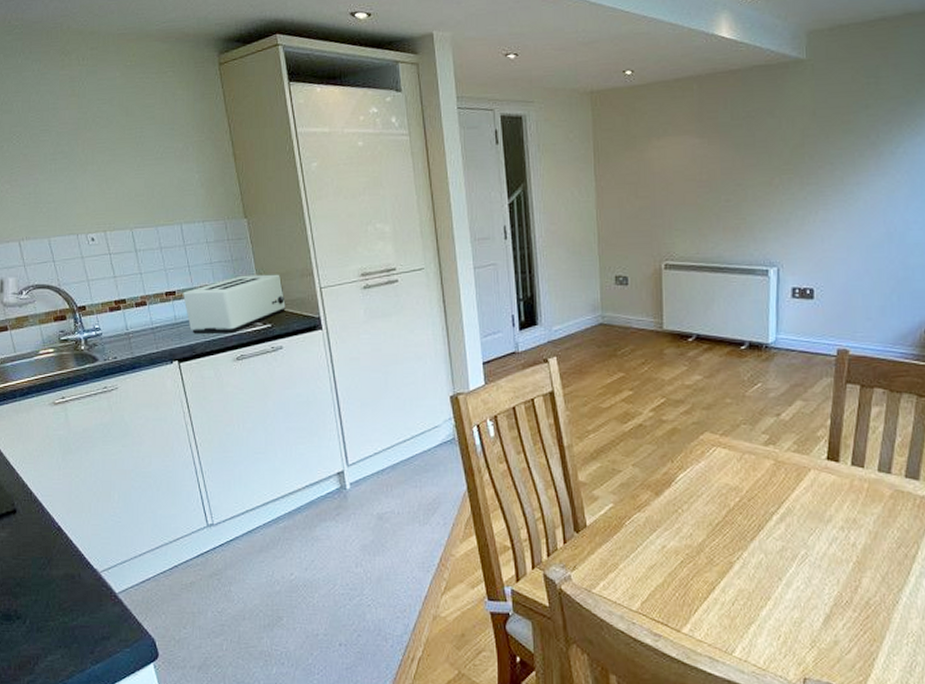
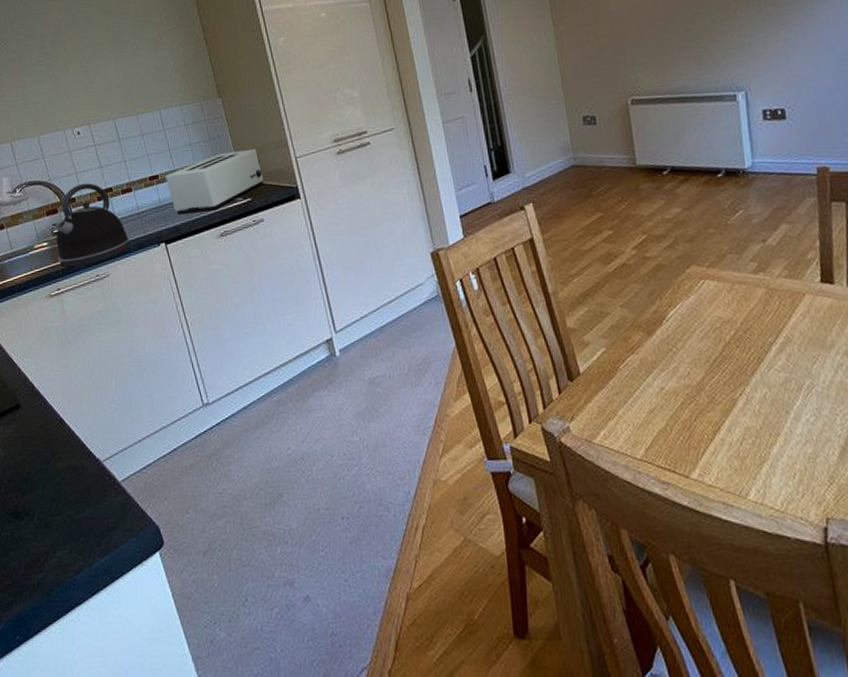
kettle: none [62,291,142,376] -> present [55,183,130,268]

